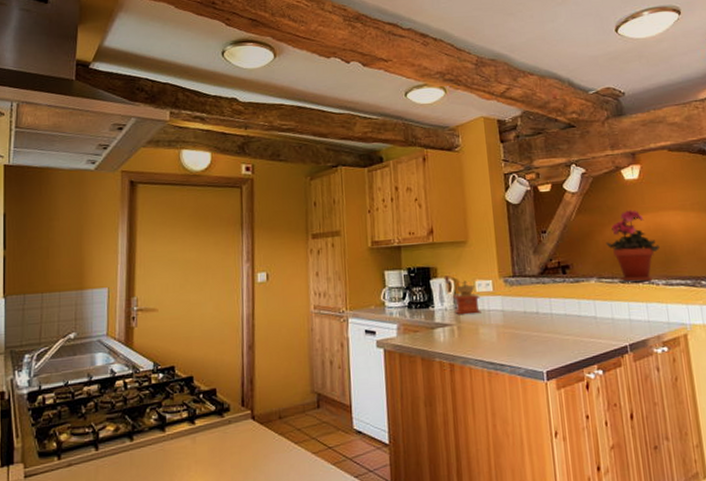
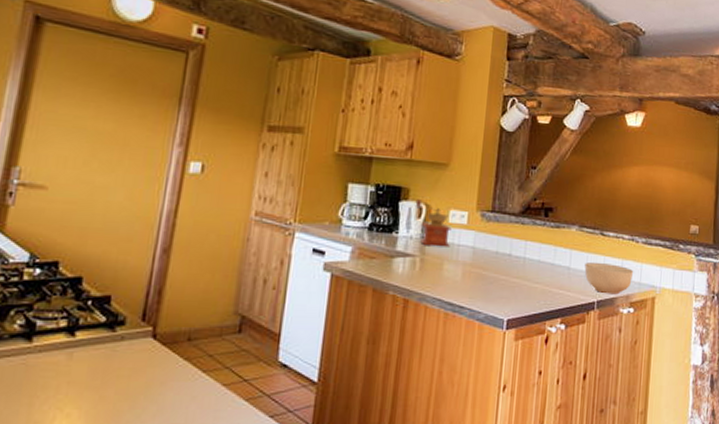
potted plant: present [606,210,660,283] -> none [595,158,647,238]
bowl: none [610,308,661,337] -> present [584,262,634,295]

